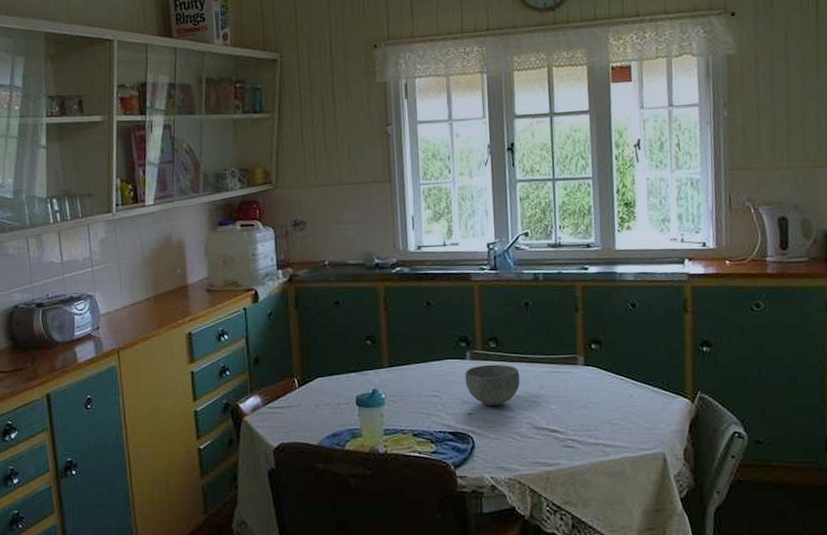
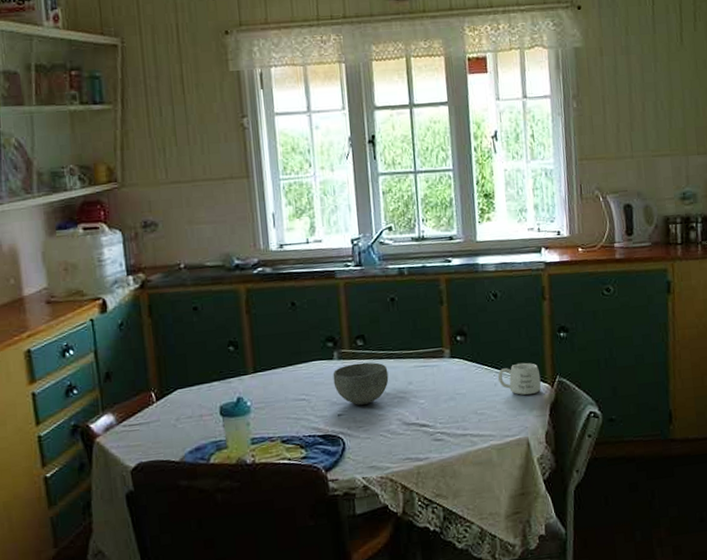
mug: none [633,375,681,409] -> present [497,362,542,396]

